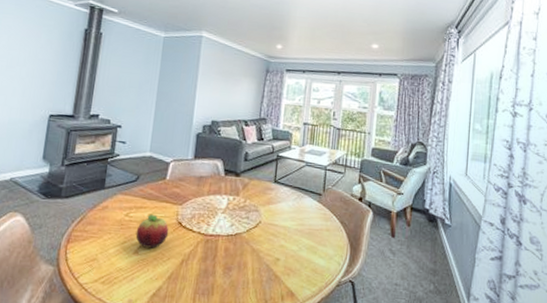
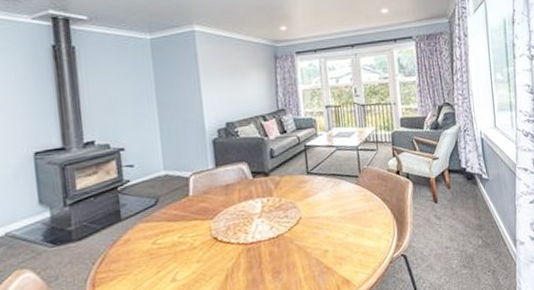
fruit: present [135,214,169,249] -> none [168,235,206,273]

